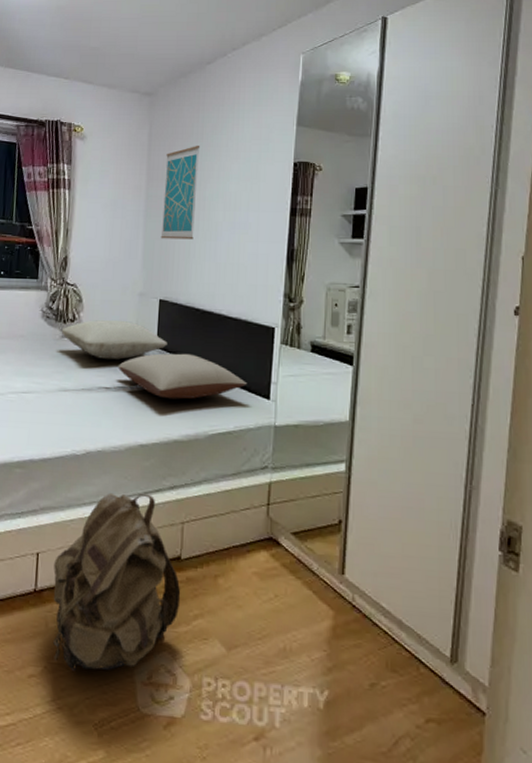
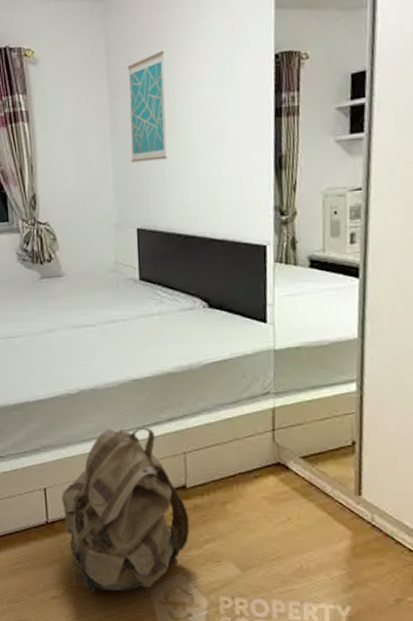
pillow: present [61,319,168,360] -> none [39,255,150,297]
pillow: present [117,353,248,400] -> none [101,282,241,331]

